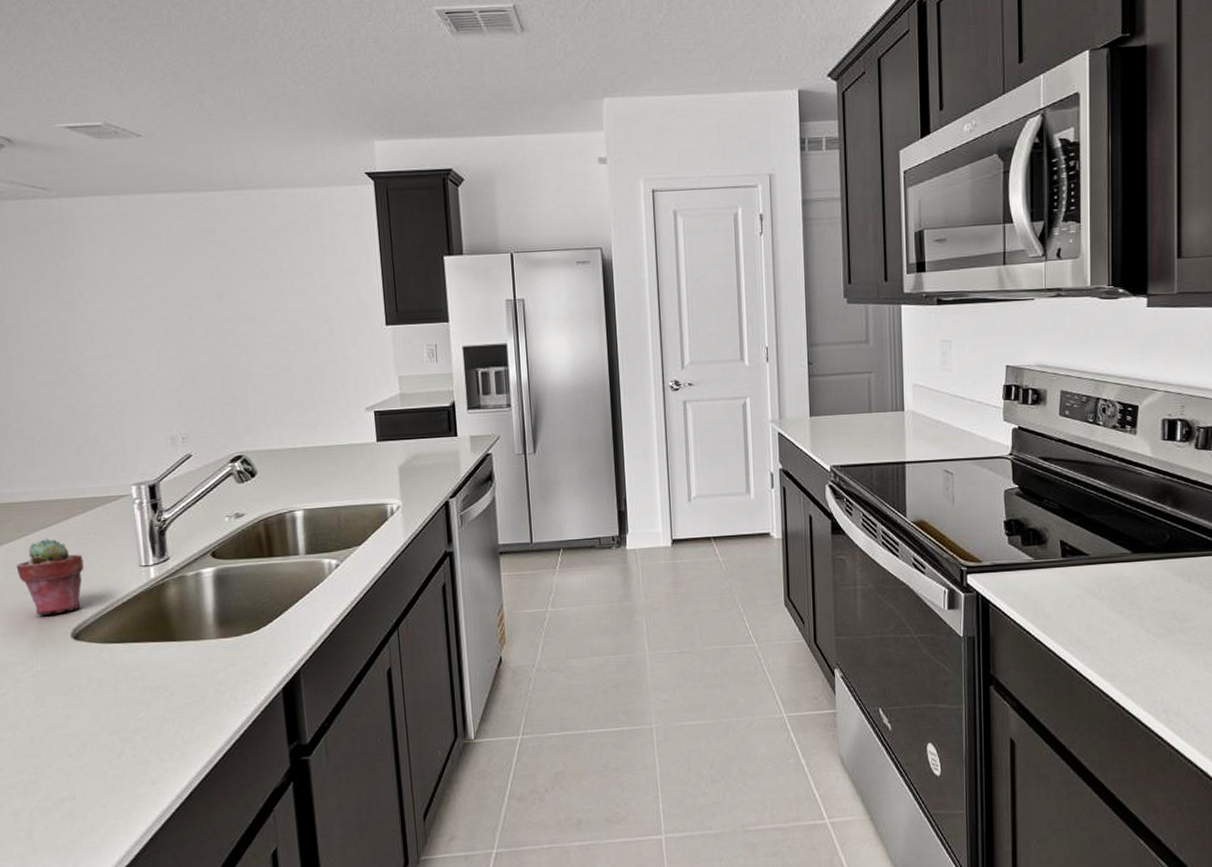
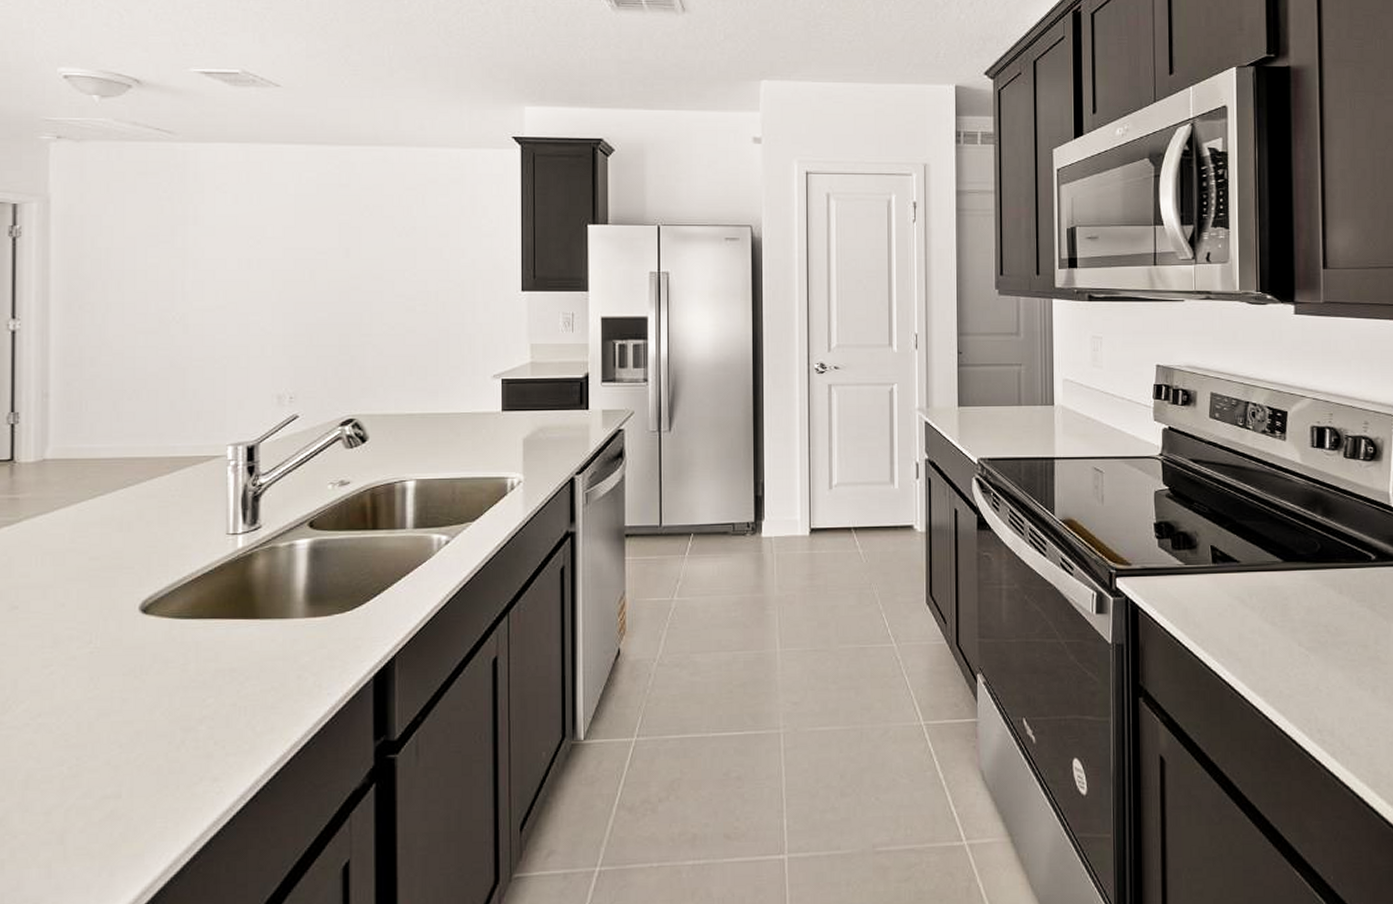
potted succulent: present [16,538,84,615] -> none [86,499,163,584]

